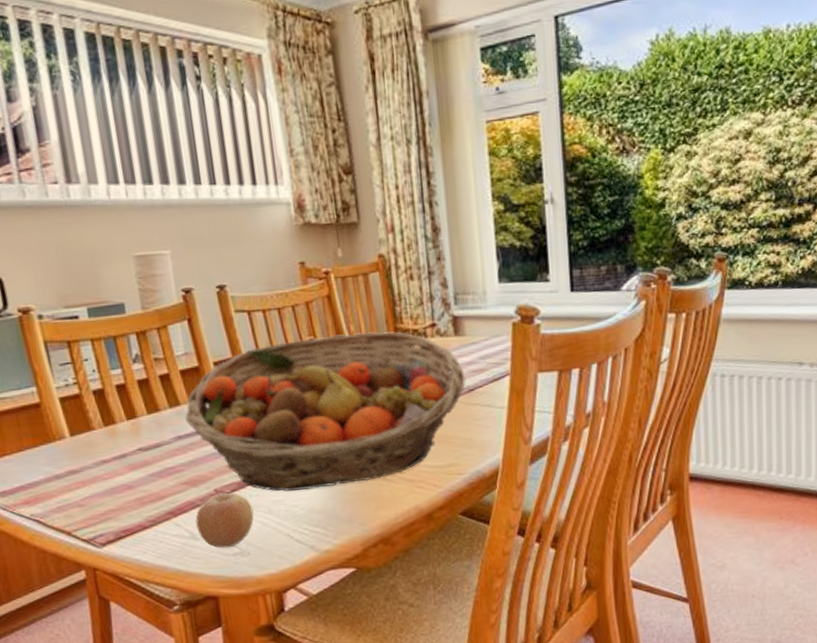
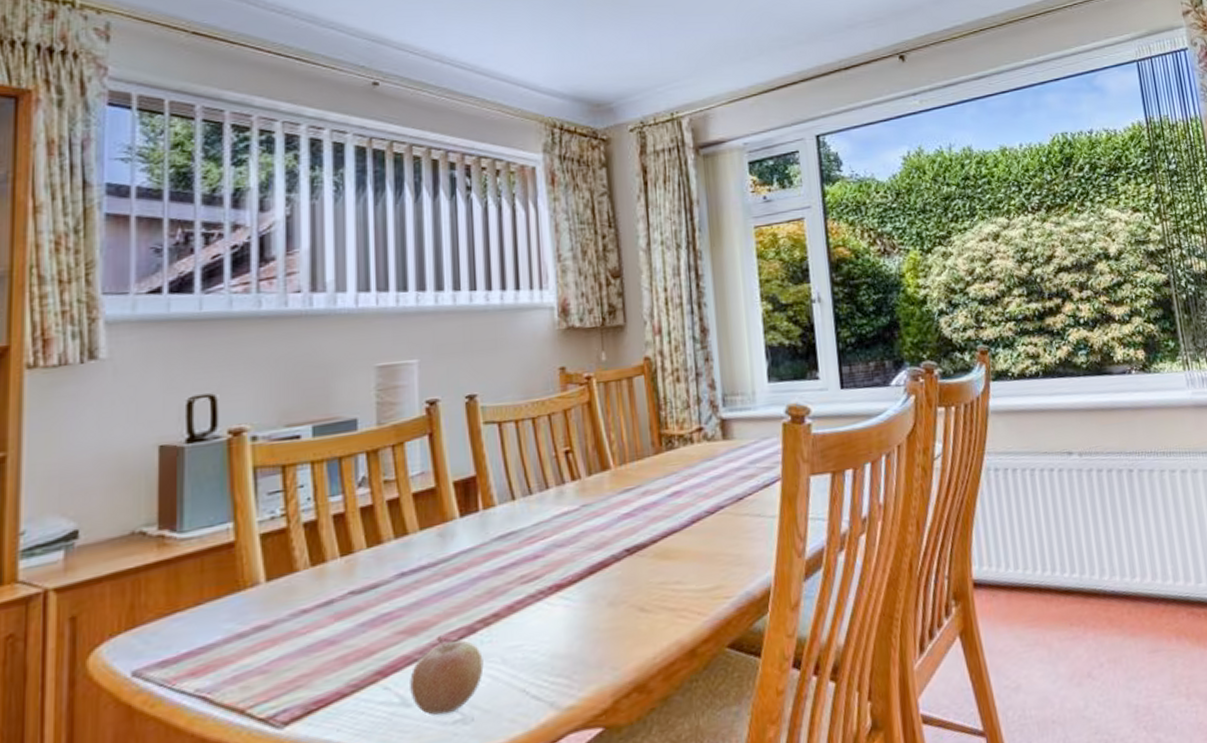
fruit basket: present [185,331,466,491] -> none [412,438,734,635]

